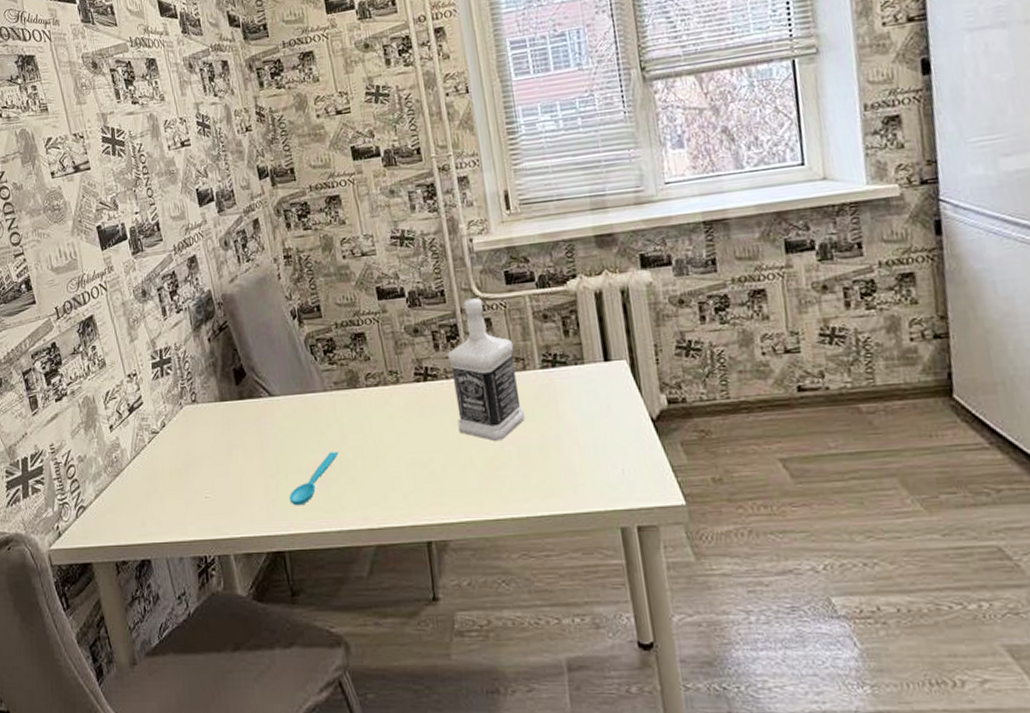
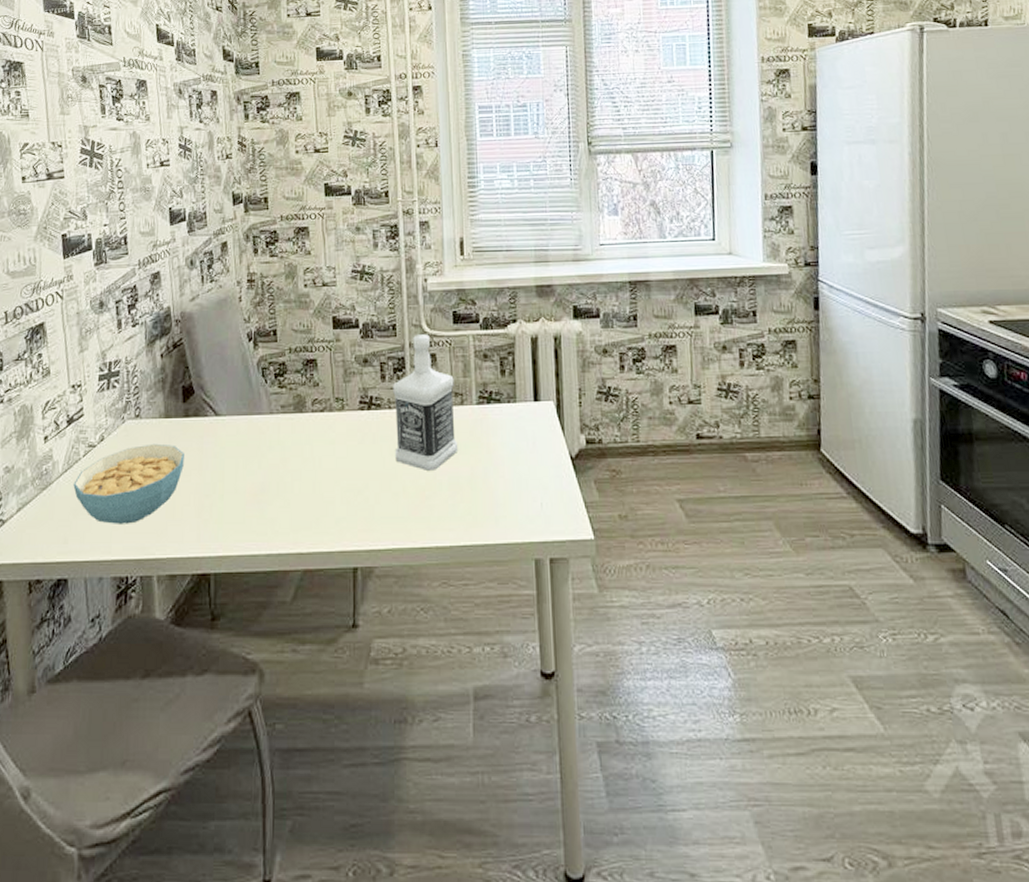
cereal bowl: none [143,427,245,507] -> present [73,443,184,524]
spoon: present [289,451,339,506] -> none [222,474,277,528]

